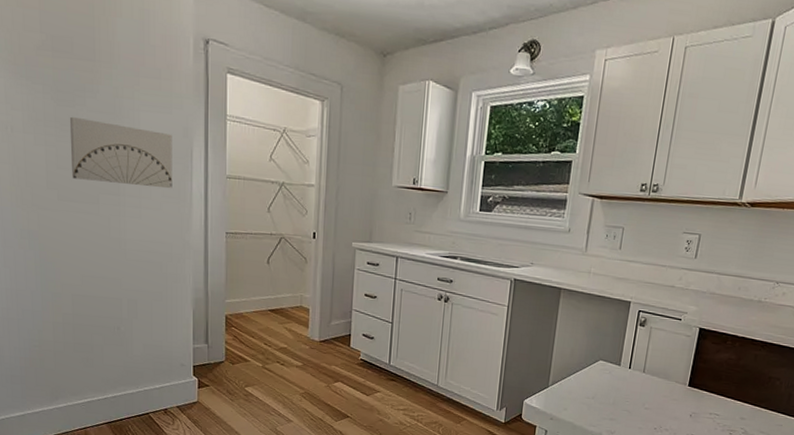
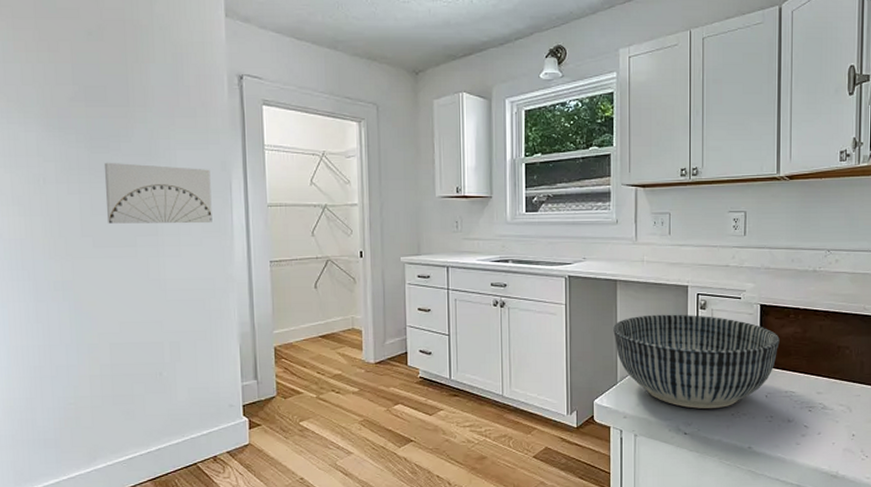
bowl: none [551,325,713,421] -> present [613,314,780,409]

